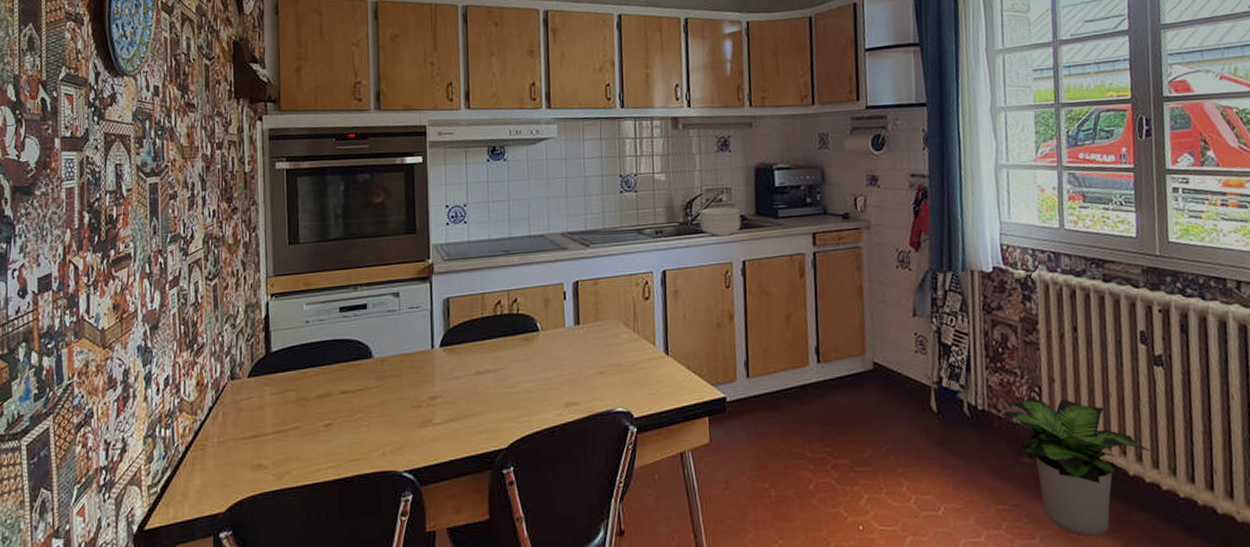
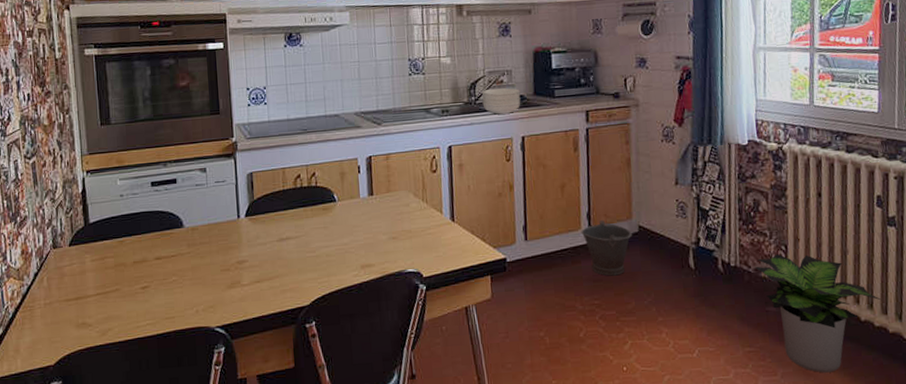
bucket: none [809,354,866,420] -> present [581,219,632,276]

